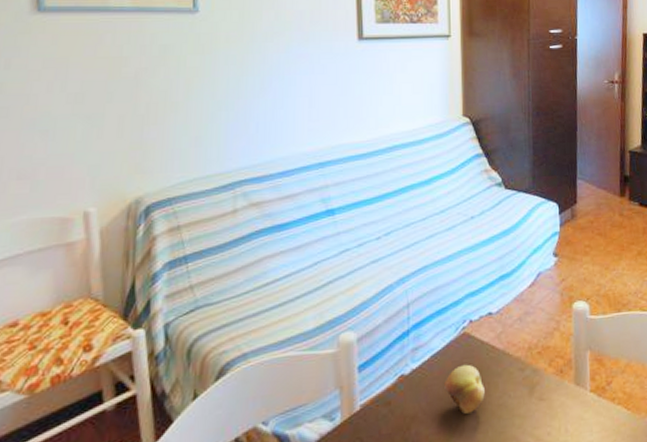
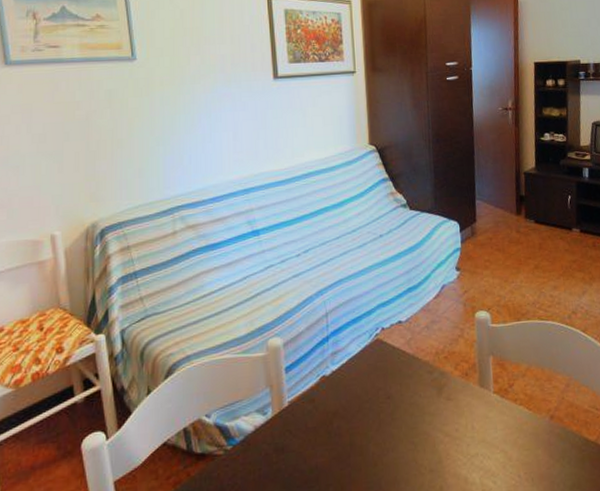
fruit: present [444,364,485,414] -> none [361,367,398,411]

